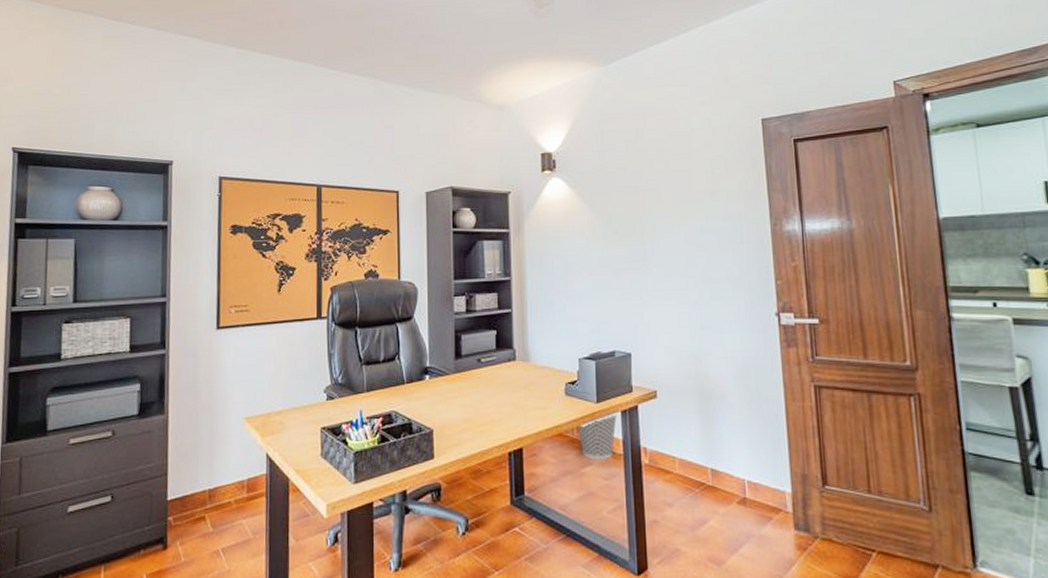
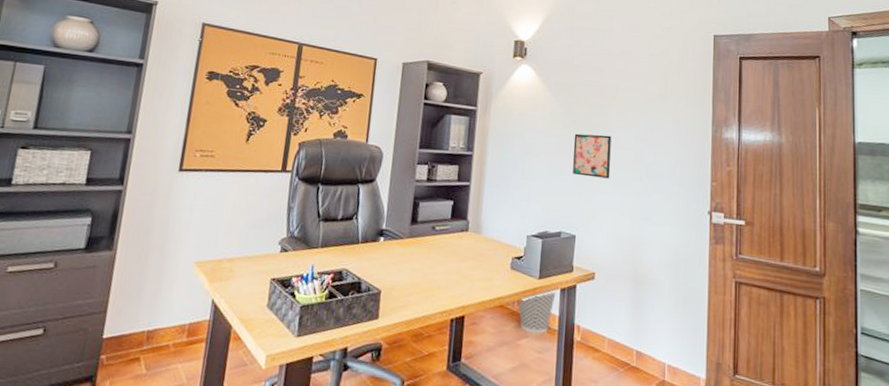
wall art: none [617,243,662,290] -> present [573,133,612,179]

